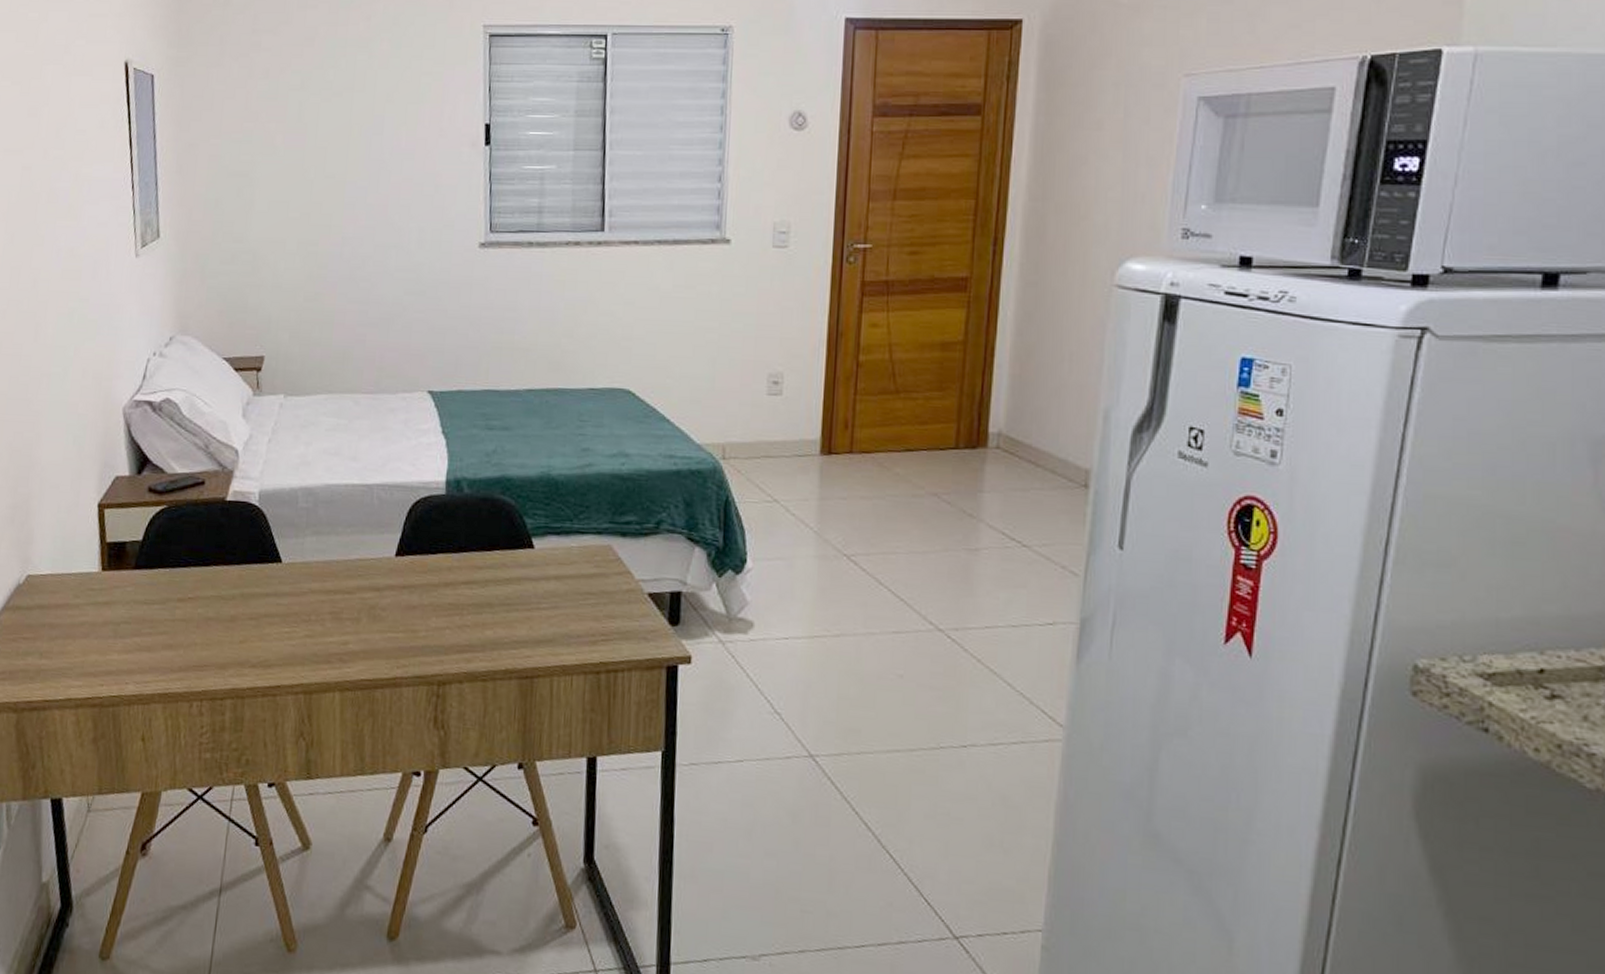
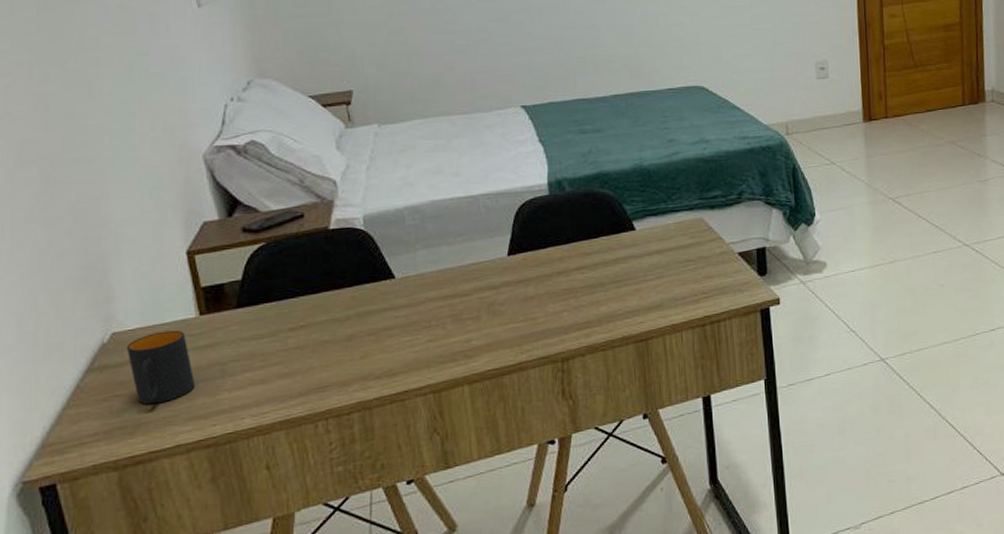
mug: none [37,581,91,653] -> present [126,330,196,405]

